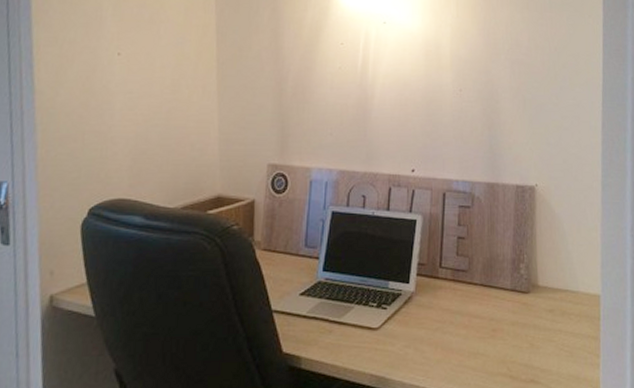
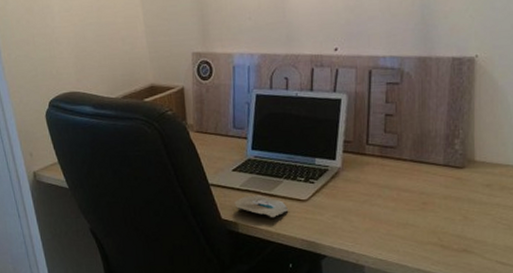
pencil case: none [299,322,359,350] -> present [234,194,289,218]

